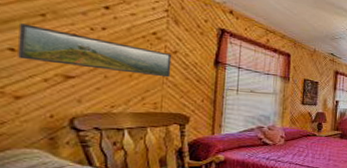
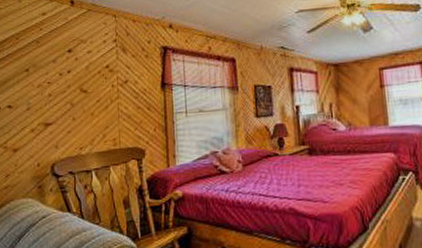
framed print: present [18,23,172,78] -> none [13,81,125,114]

